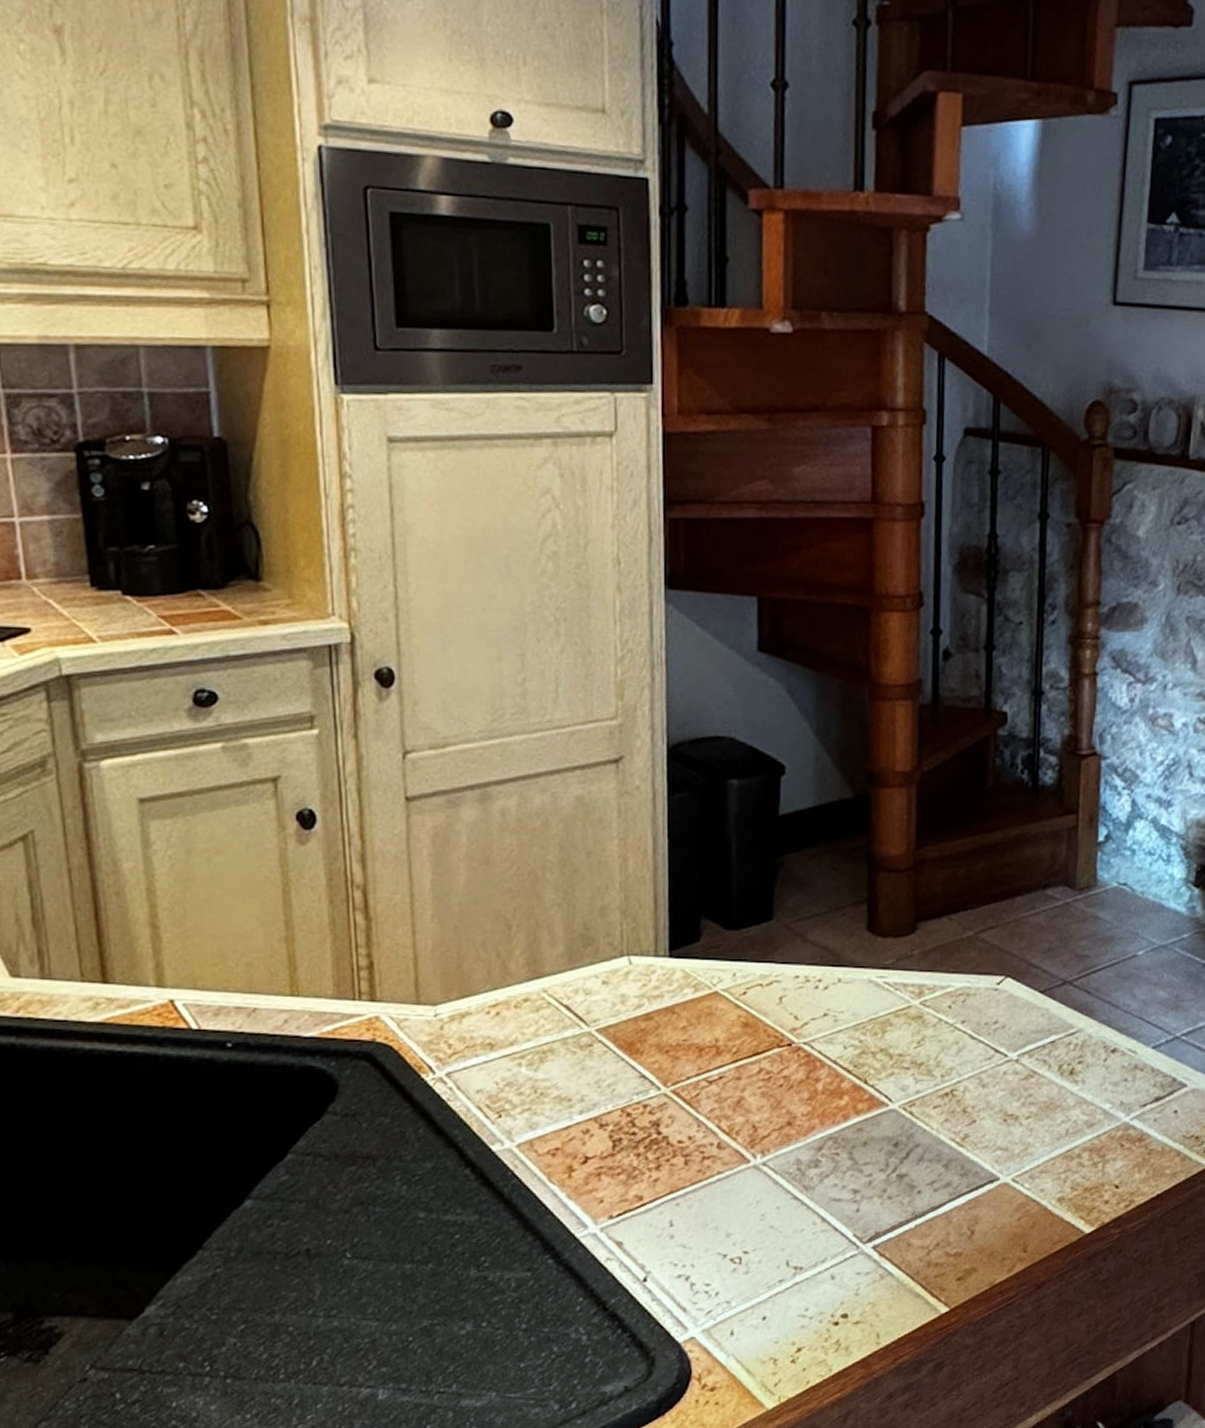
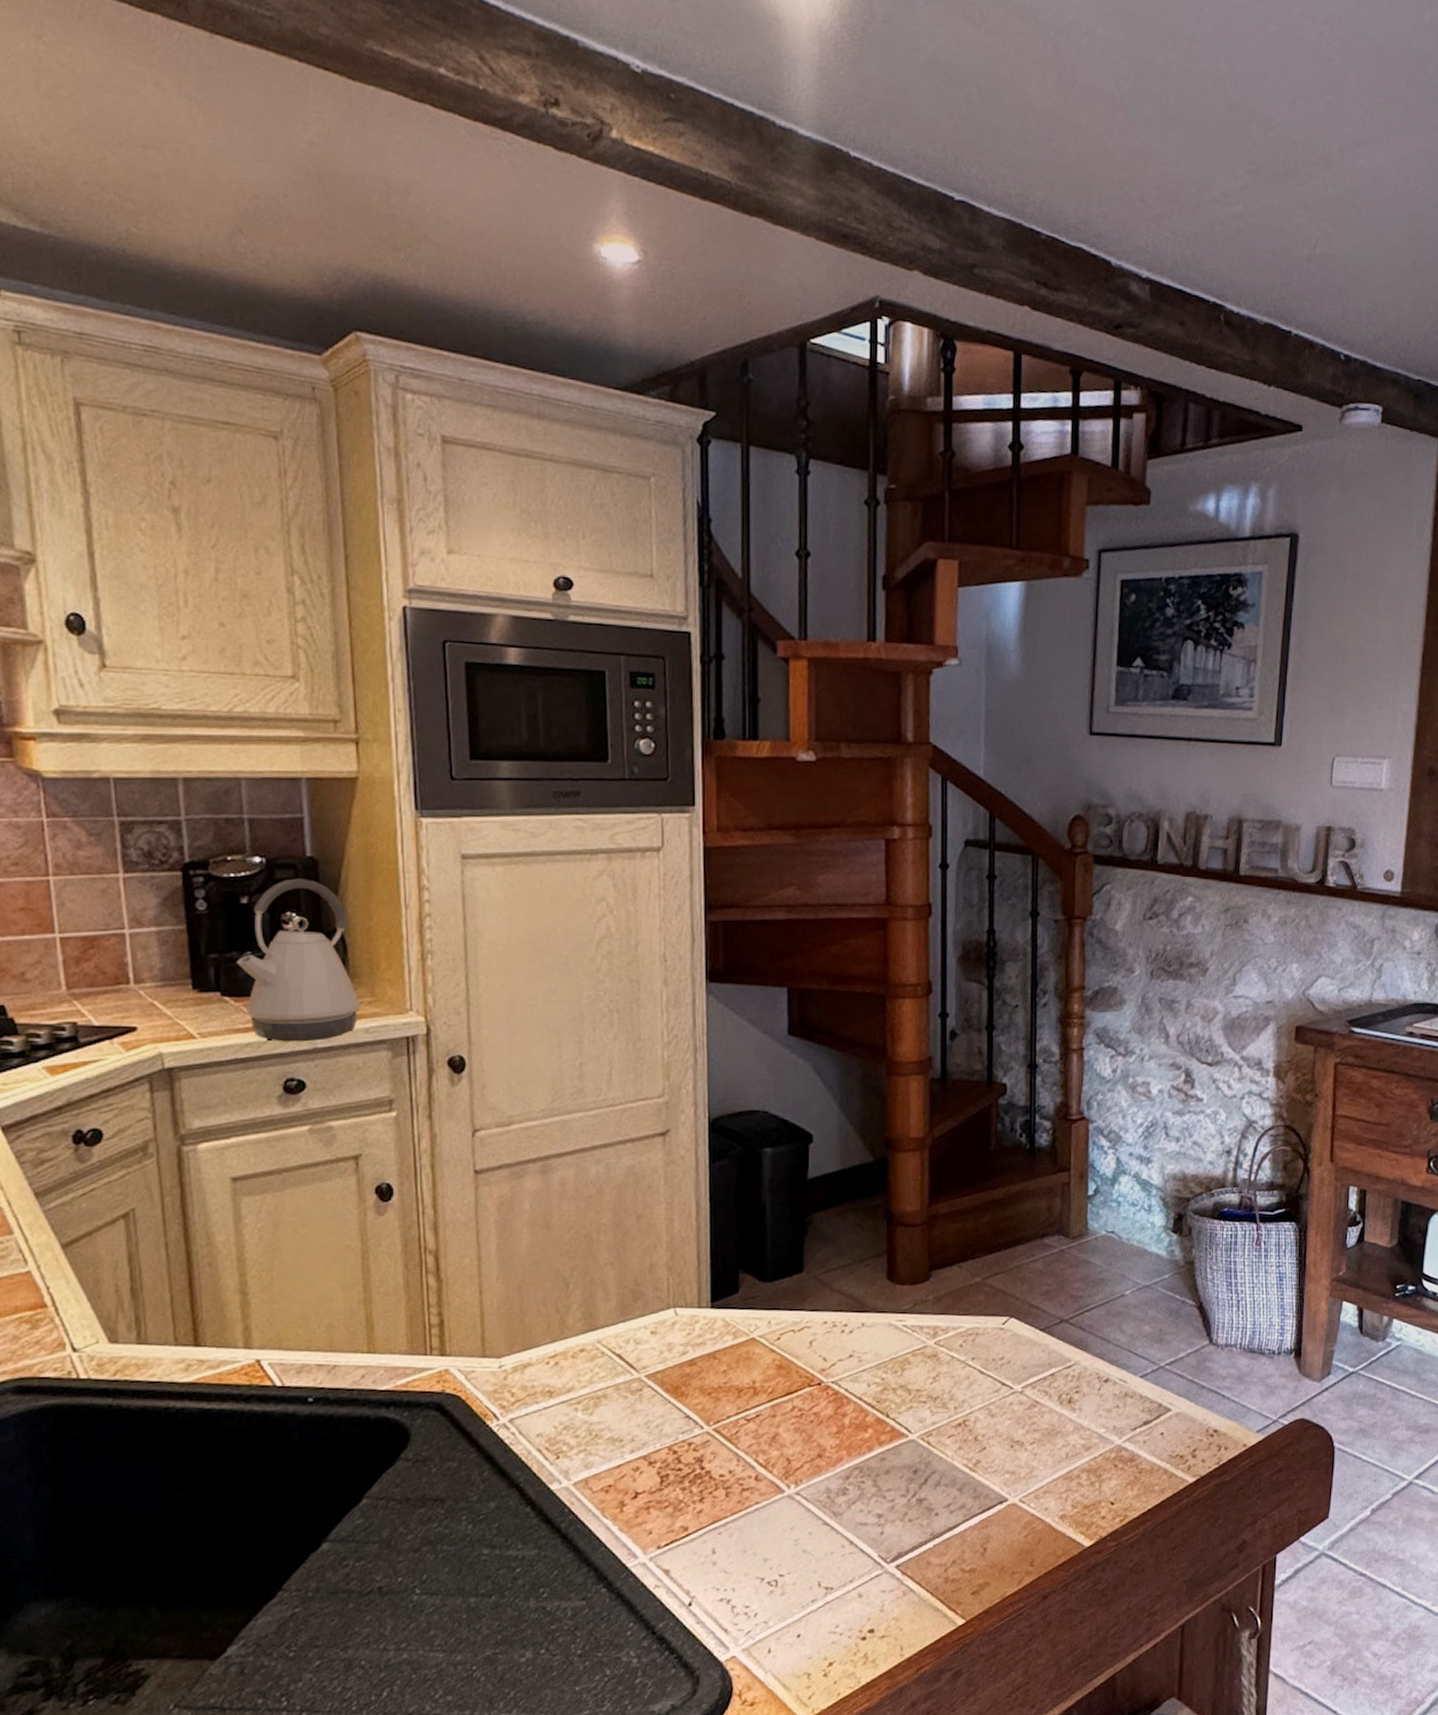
kettle: none [138,462,277,649] -> present [236,878,360,1042]

